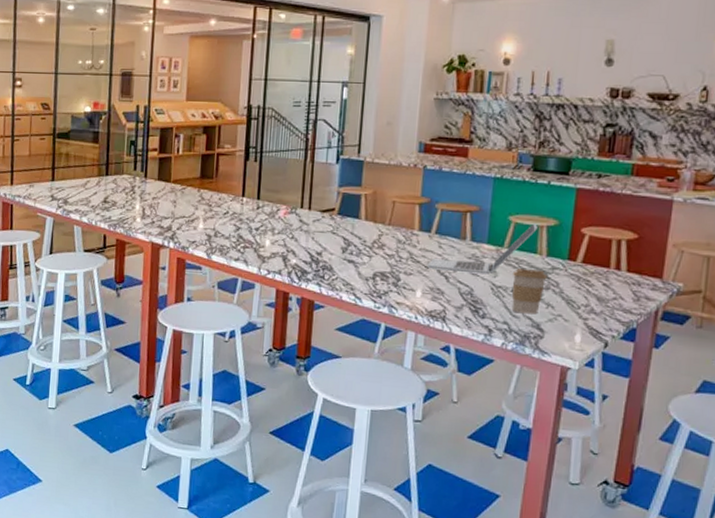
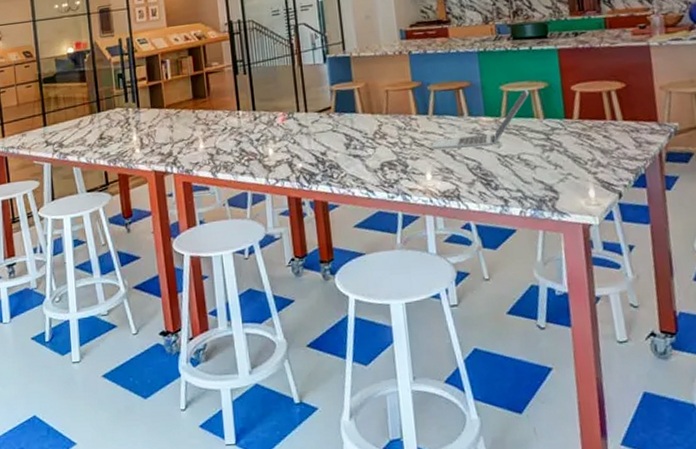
coffee cup: present [511,268,547,315] -> none [515,133,549,179]

